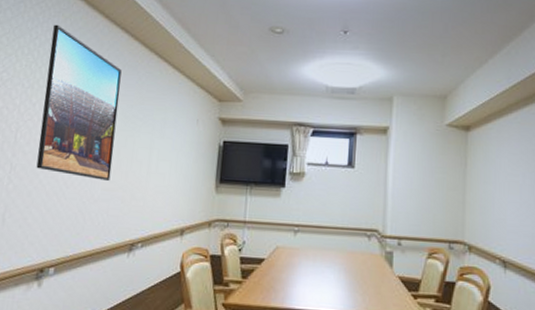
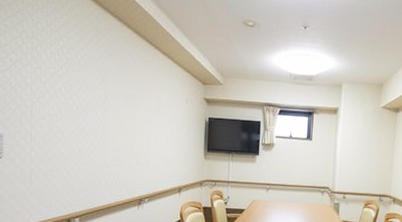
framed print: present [36,24,122,182] -> none [52,10,119,150]

